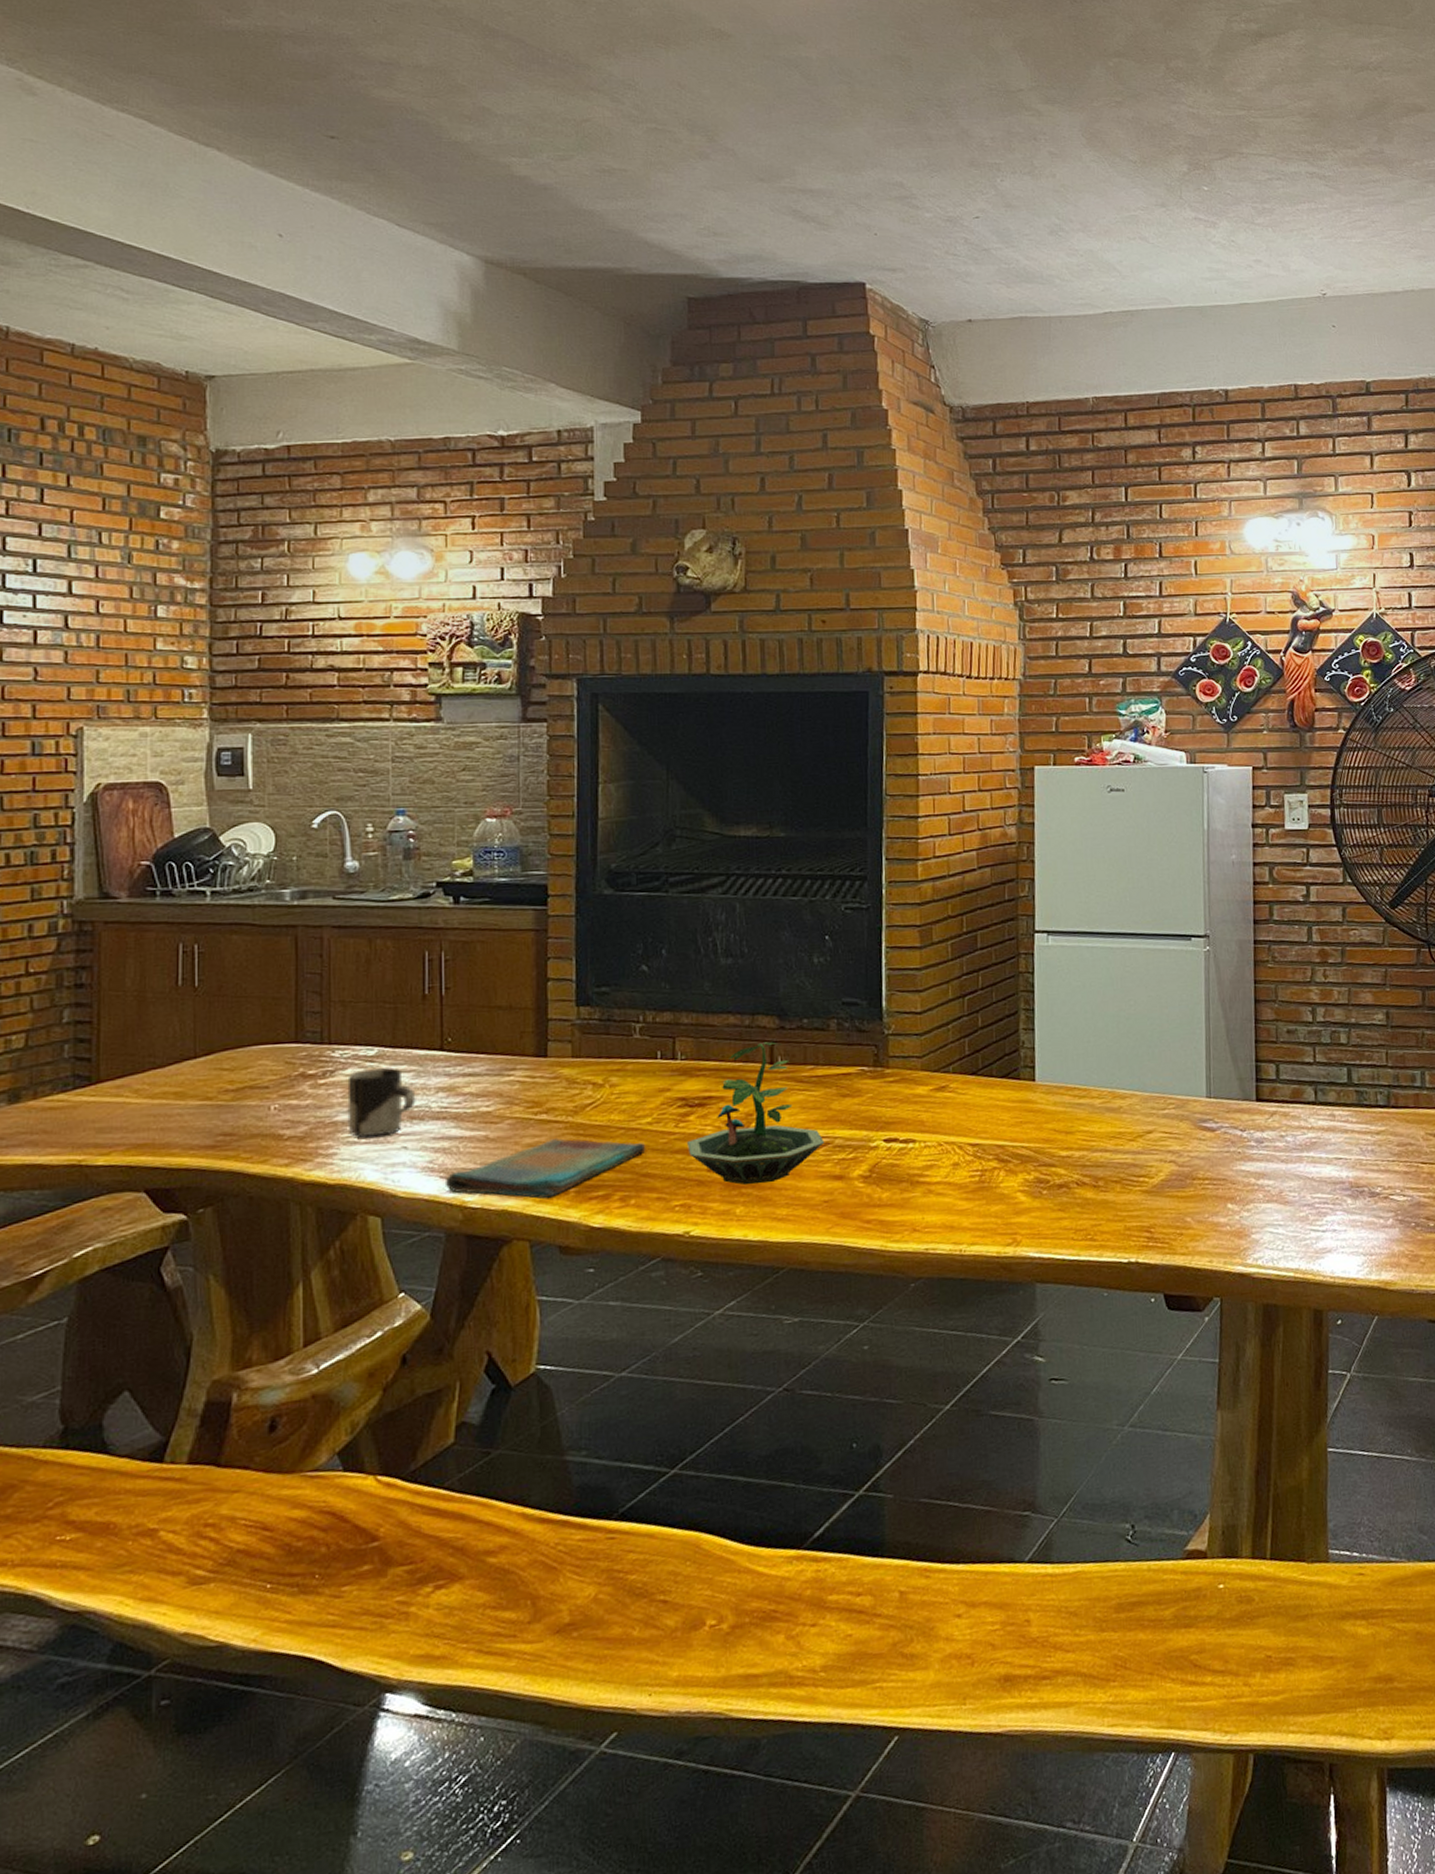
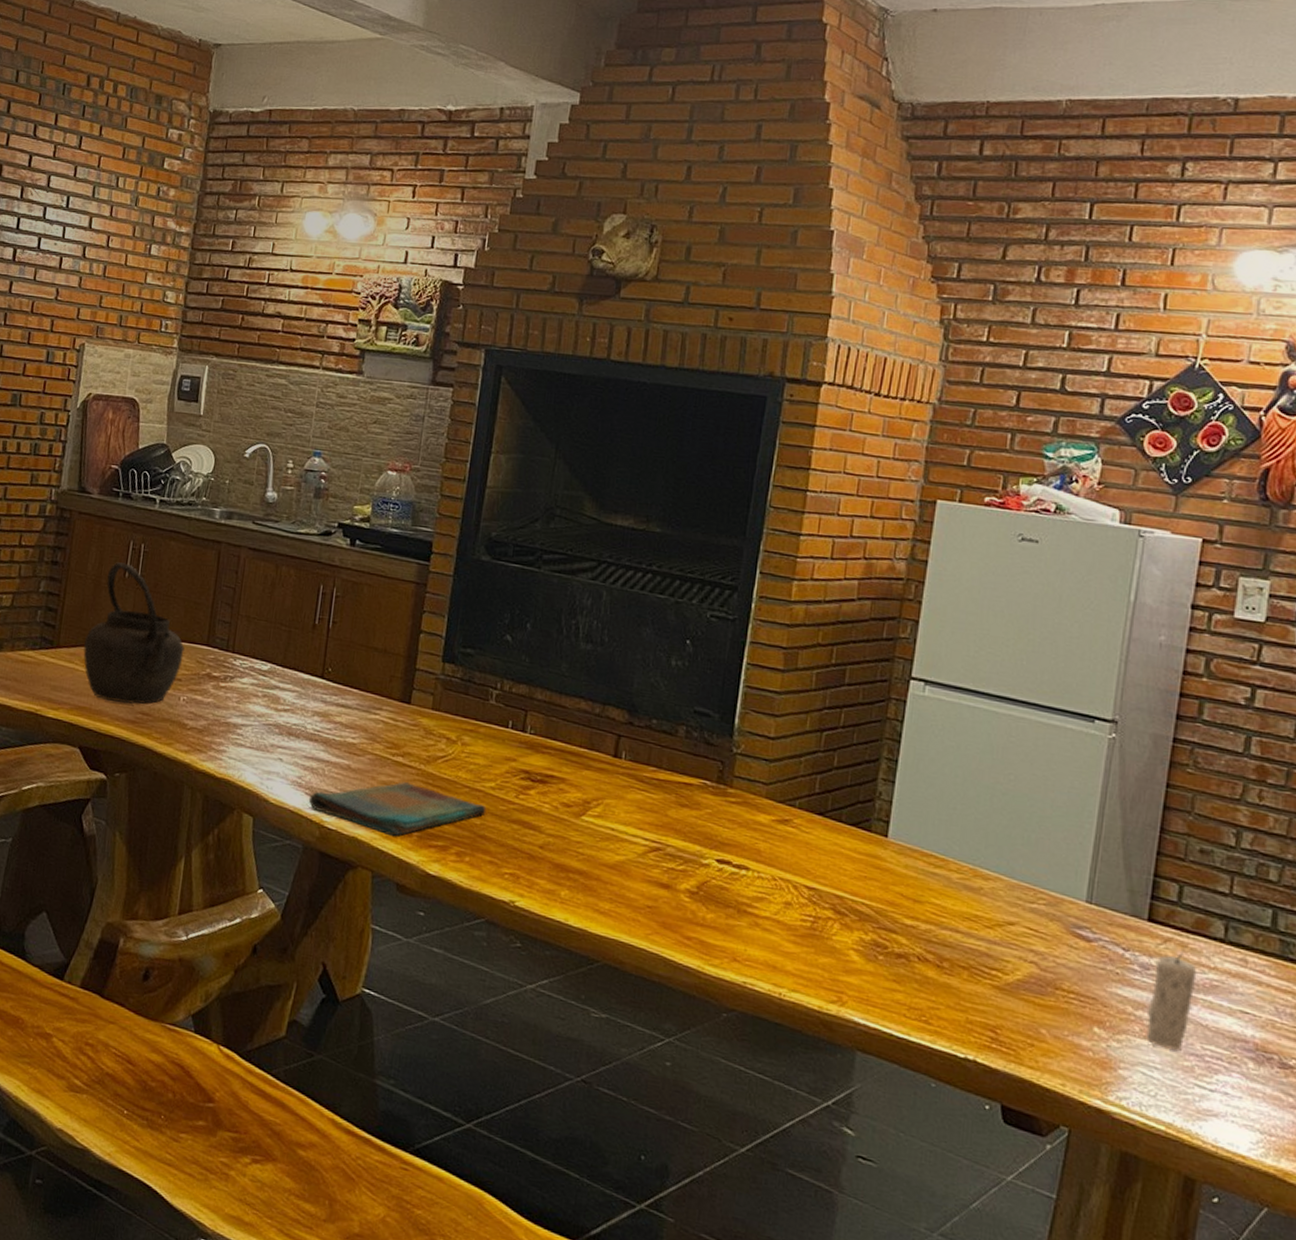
kettle: none [134,969,268,1130] -> present [83,562,185,704]
cup: present [347,1068,416,1138] -> none [237,681,296,745]
terrarium: present [687,1042,825,1186] -> none [524,734,657,875]
candle: none [1267,1115,1300,1207] -> present [1146,946,1197,1051]

